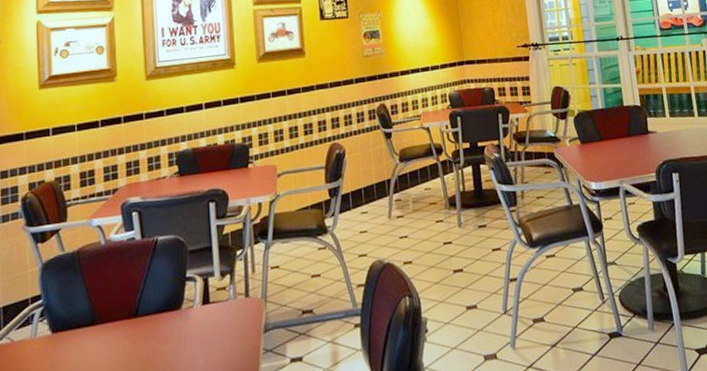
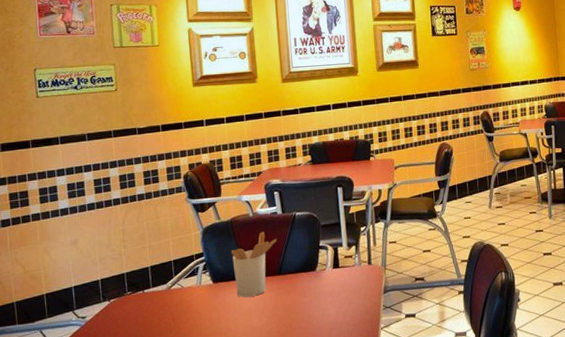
utensil holder: none [75,263,134,350] -> present [230,231,277,297]

